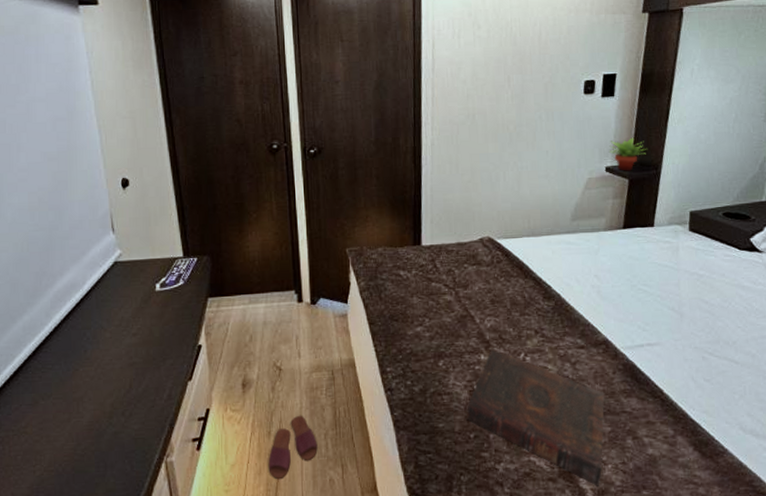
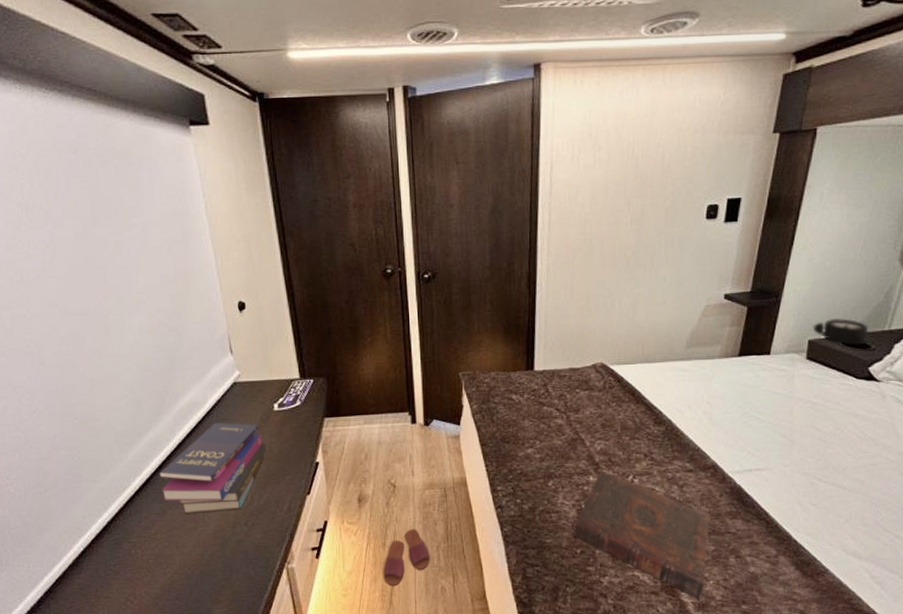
books: none [32,304,147,404] -> present [159,422,267,514]
succulent plant: present [609,137,648,171] -> none [729,264,770,299]
alarm clock: none [693,189,754,216] -> present [812,318,876,345]

